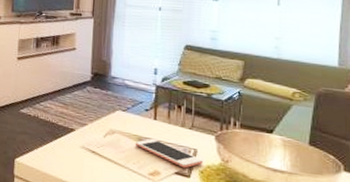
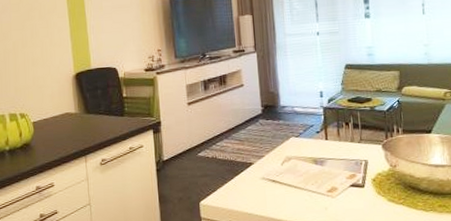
cell phone: present [136,138,203,168] -> none [312,157,374,180]

